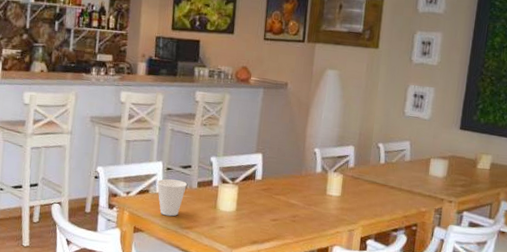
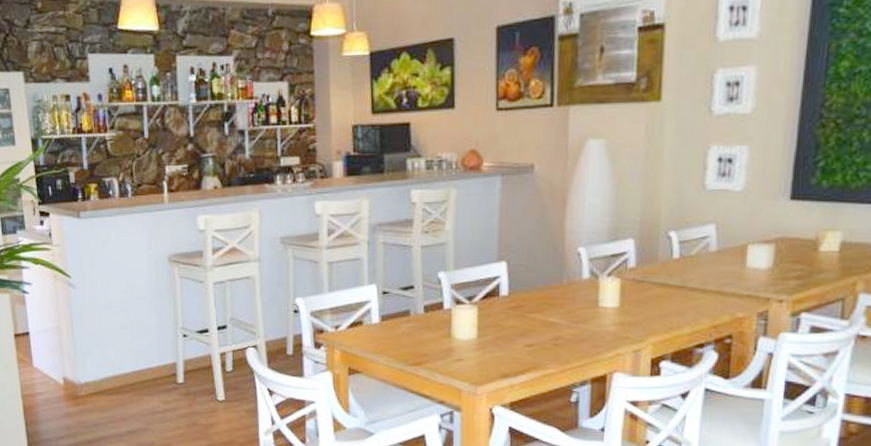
cup: present [156,179,188,217] -> none [371,305,411,352]

